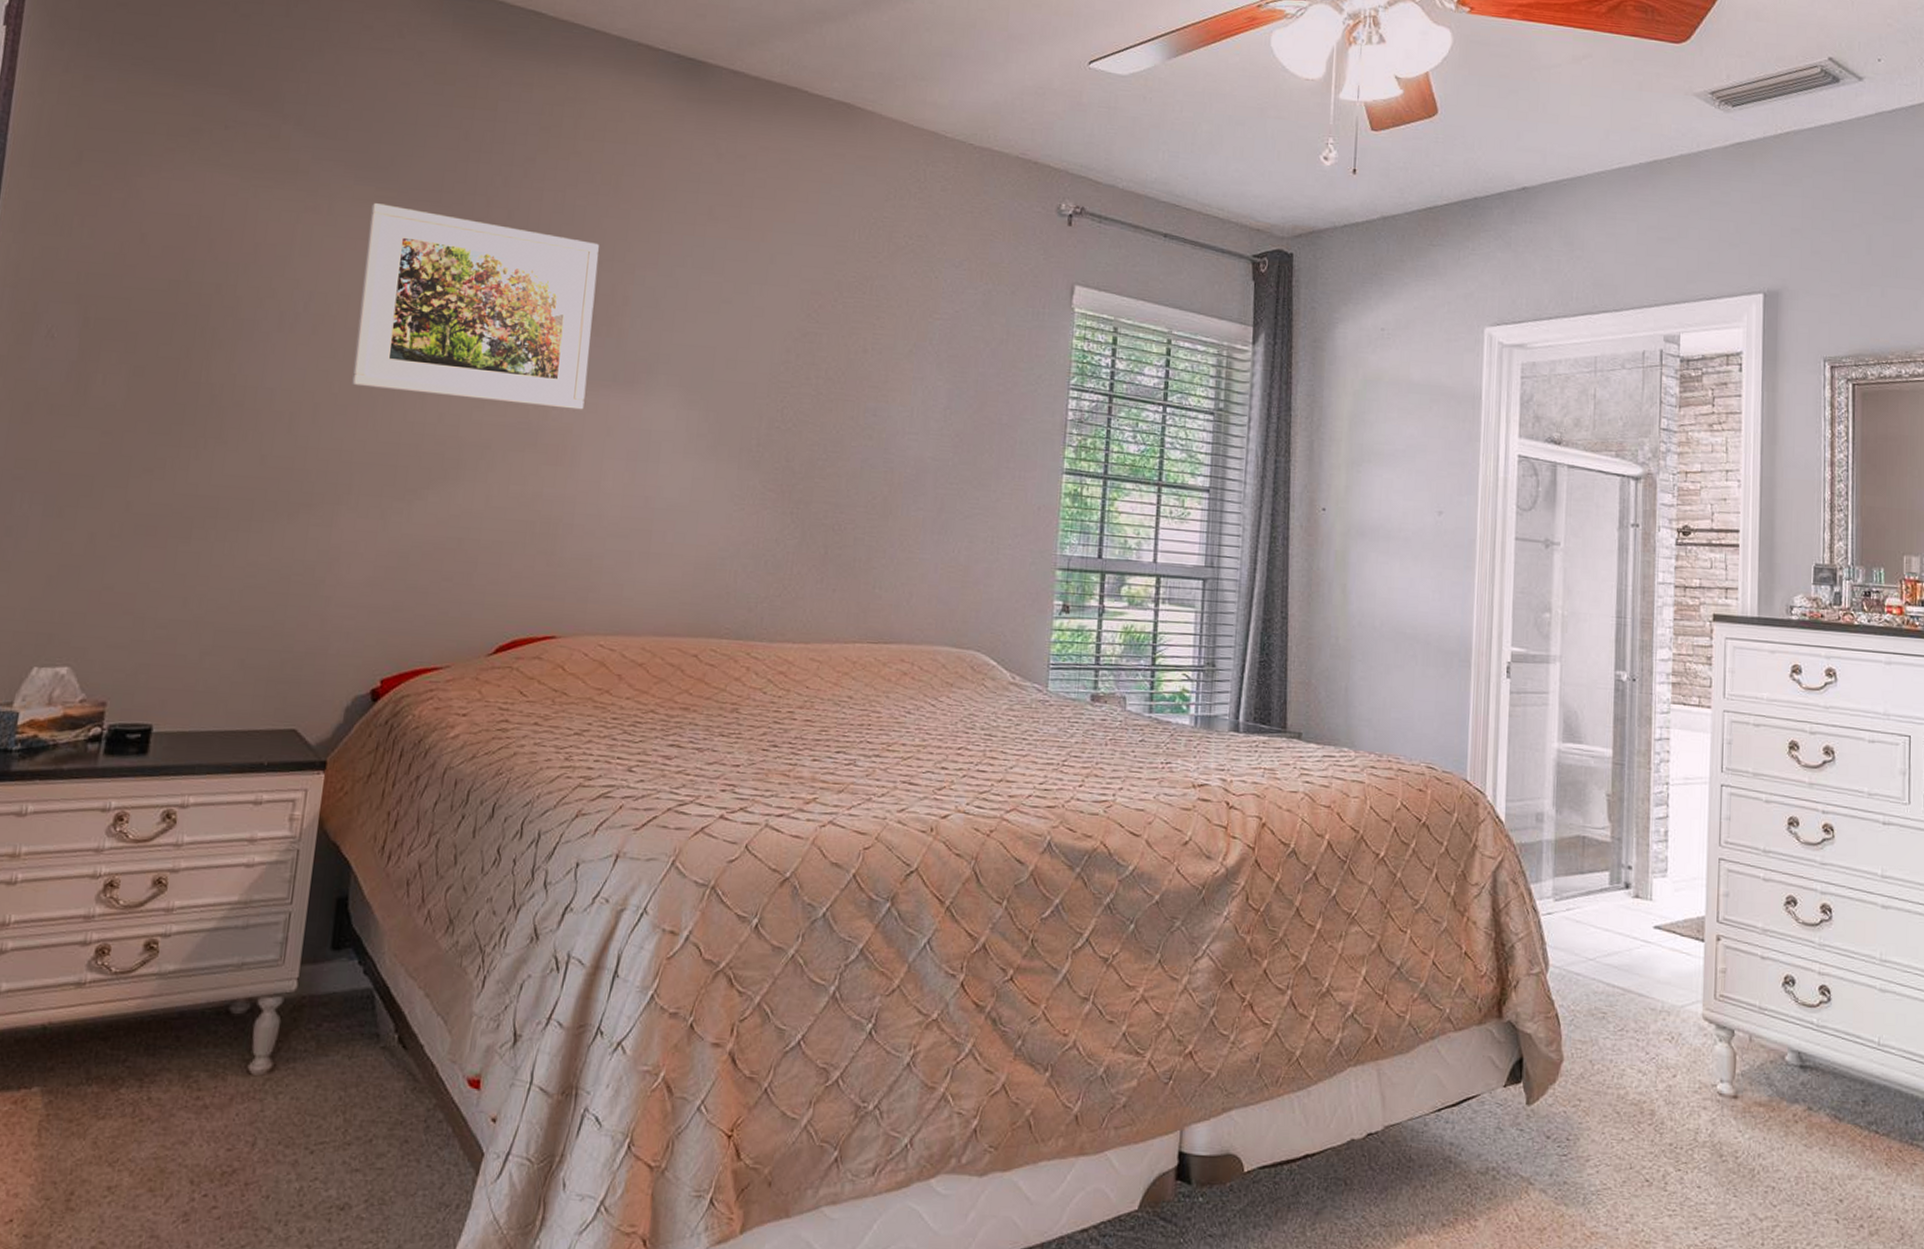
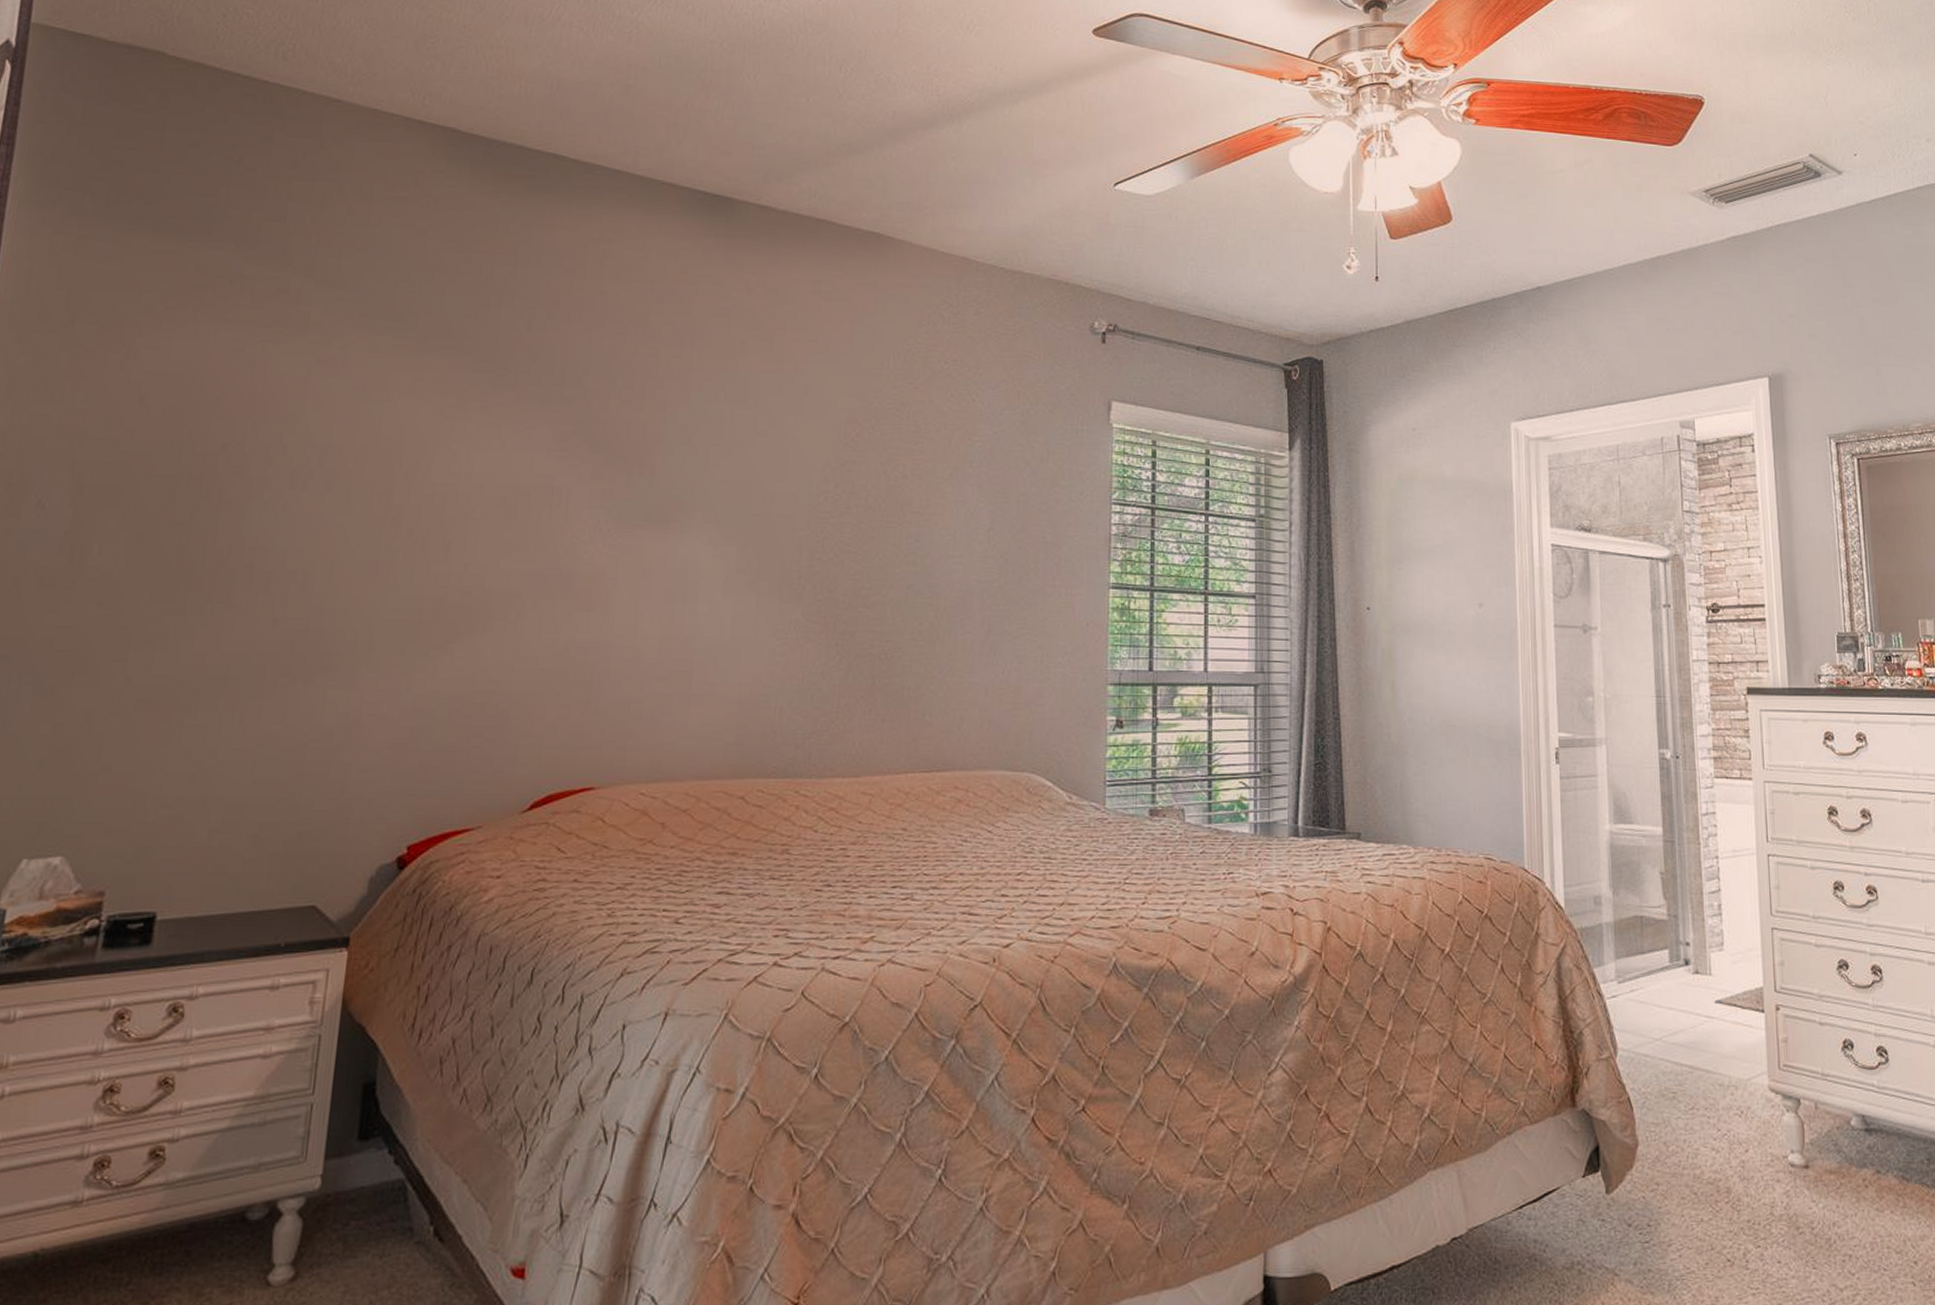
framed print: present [352,203,599,410] -> none [370,353,628,552]

